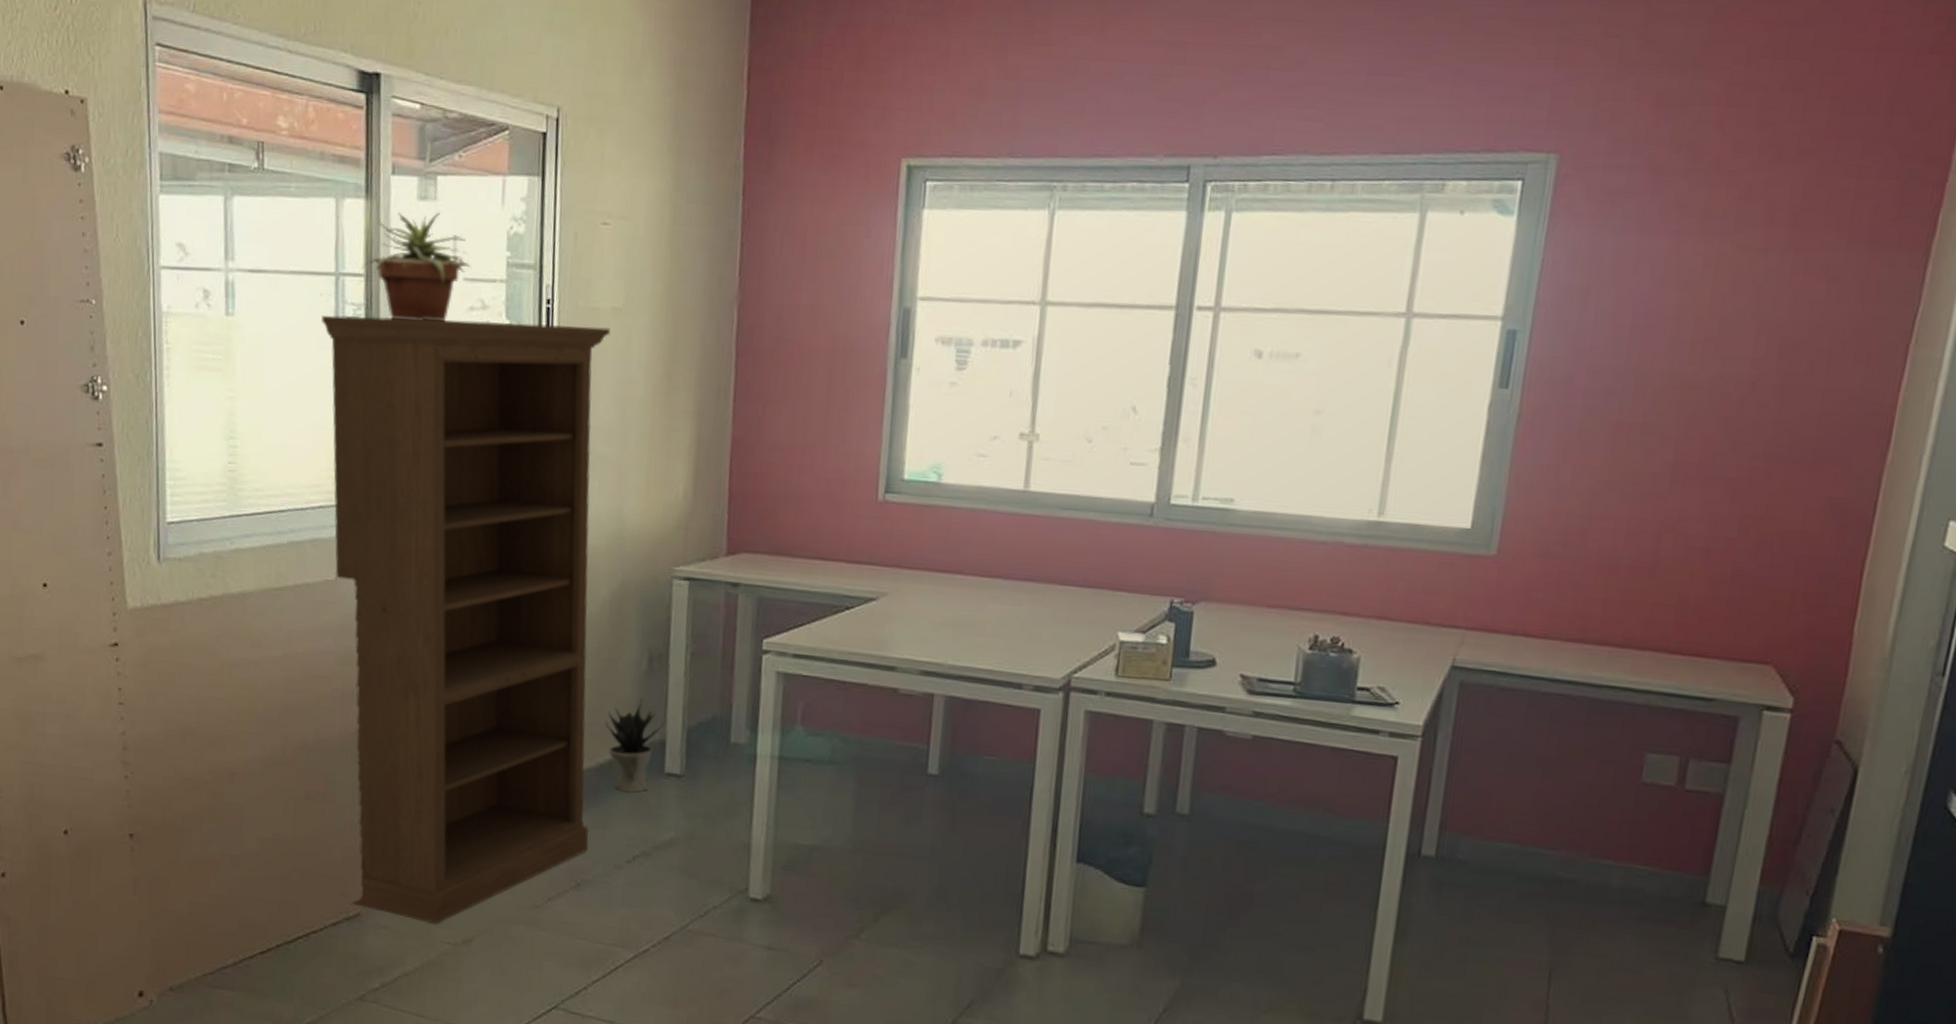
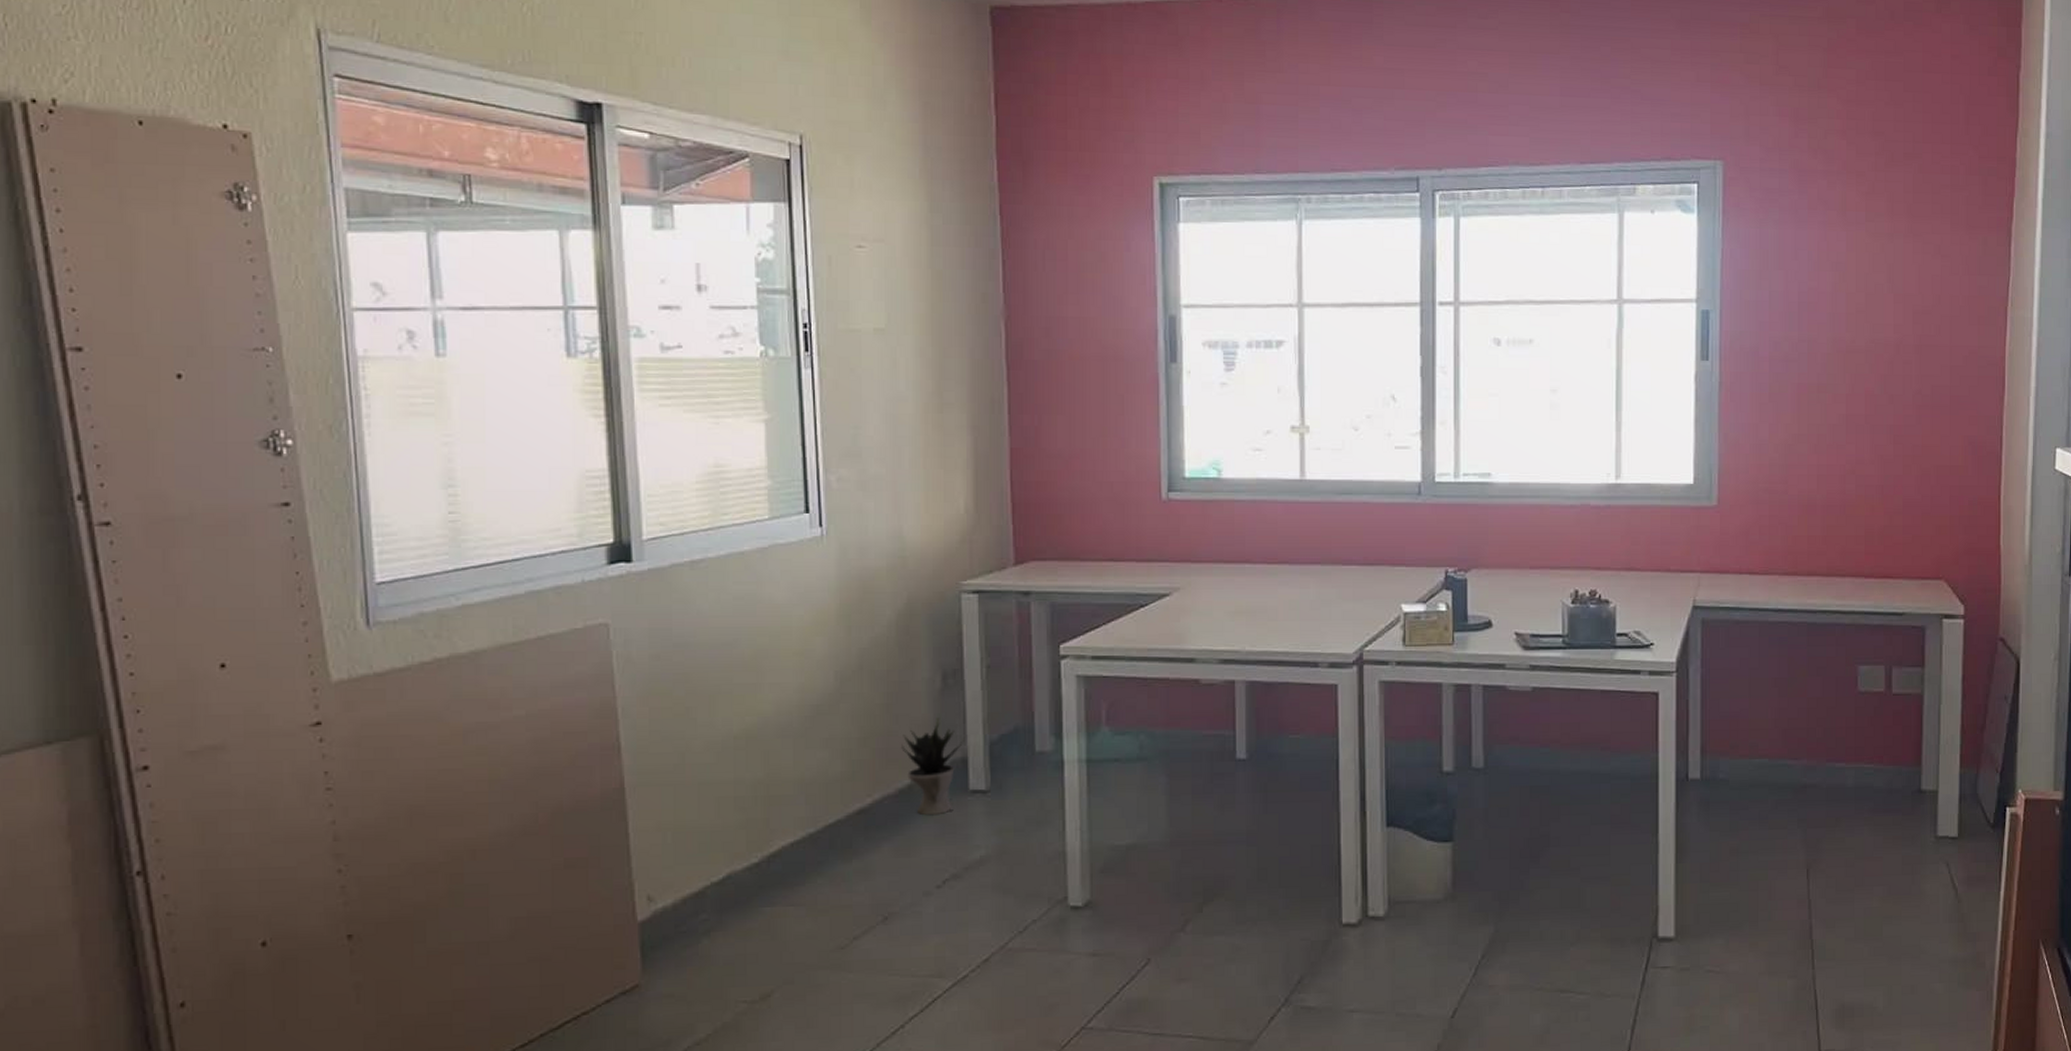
bookshelf: present [321,315,611,924] -> none [551,348,893,984]
potted plant: present [361,211,471,322] -> none [594,240,717,352]

